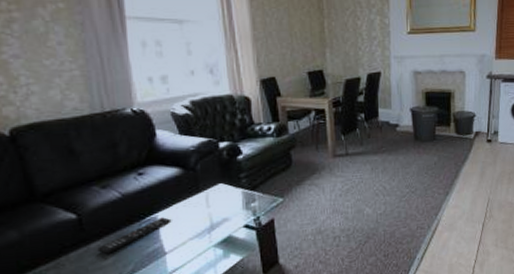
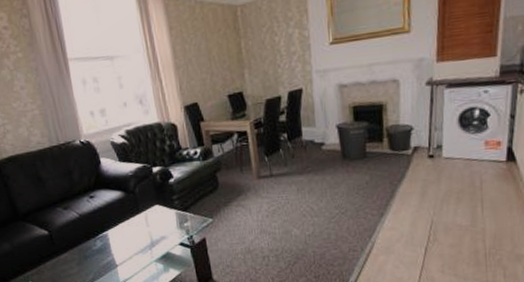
remote control: present [97,217,172,254] -> none [65,234,120,264]

